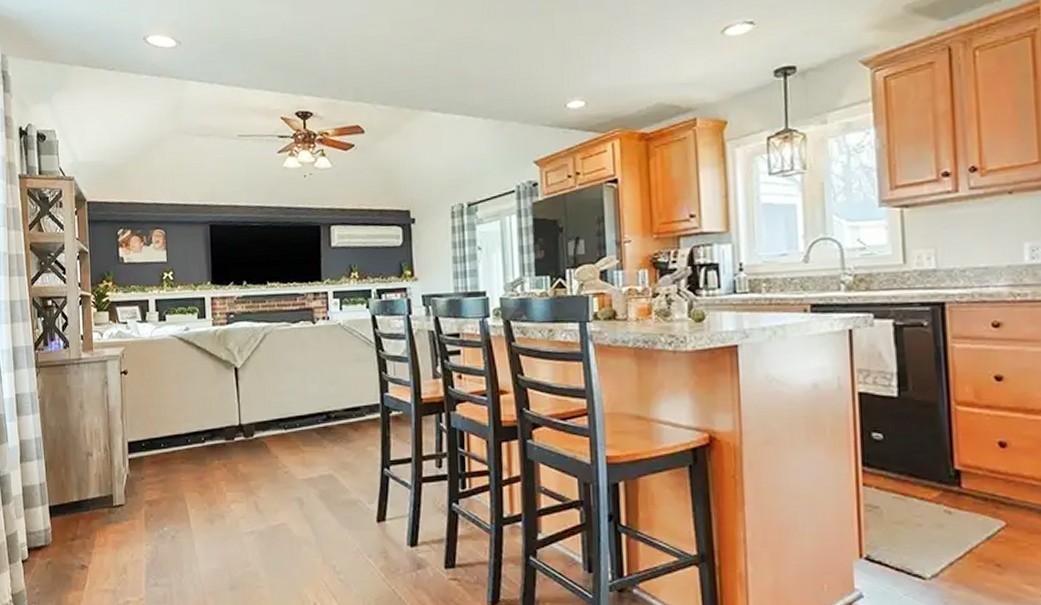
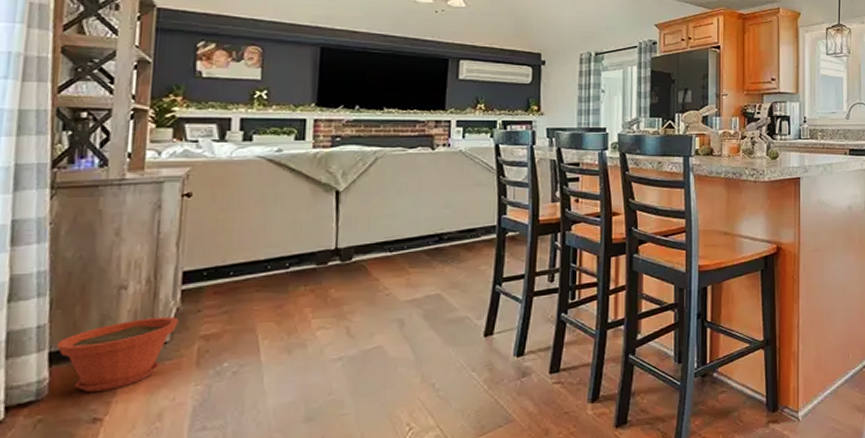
plant pot: none [52,481,130,544] -> present [56,316,179,393]

